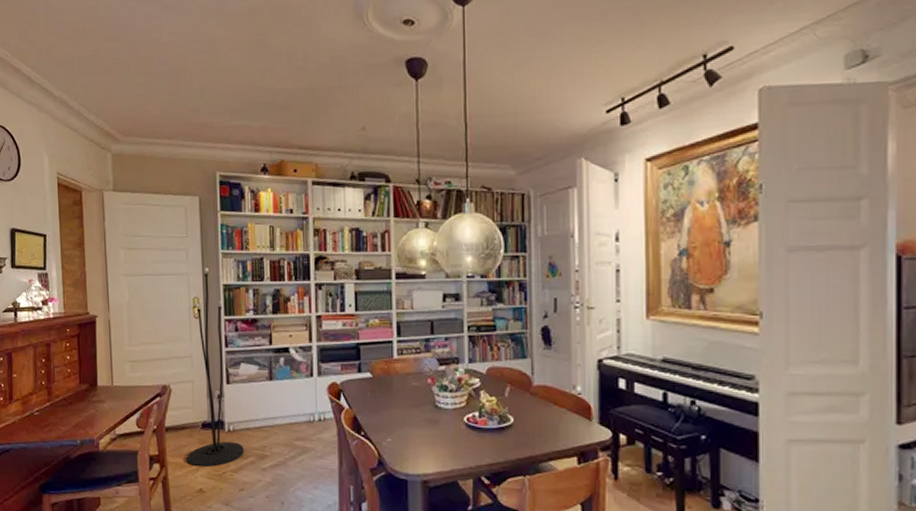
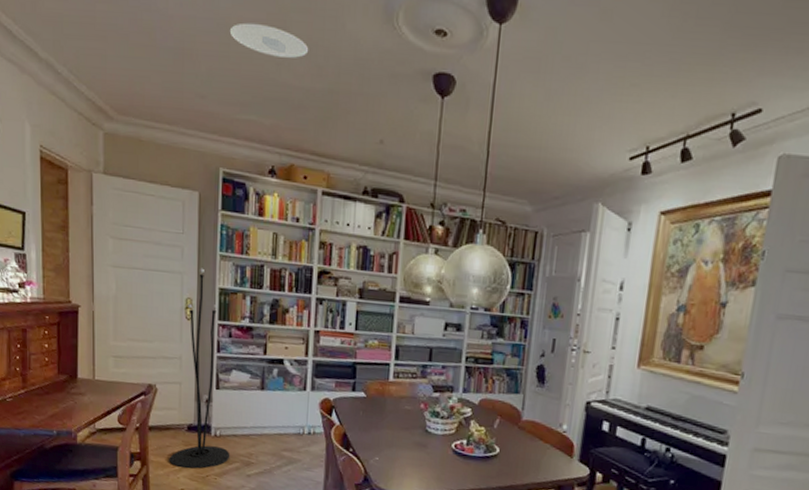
recessed light: none [217,39,289,66] -> present [229,22,309,58]

